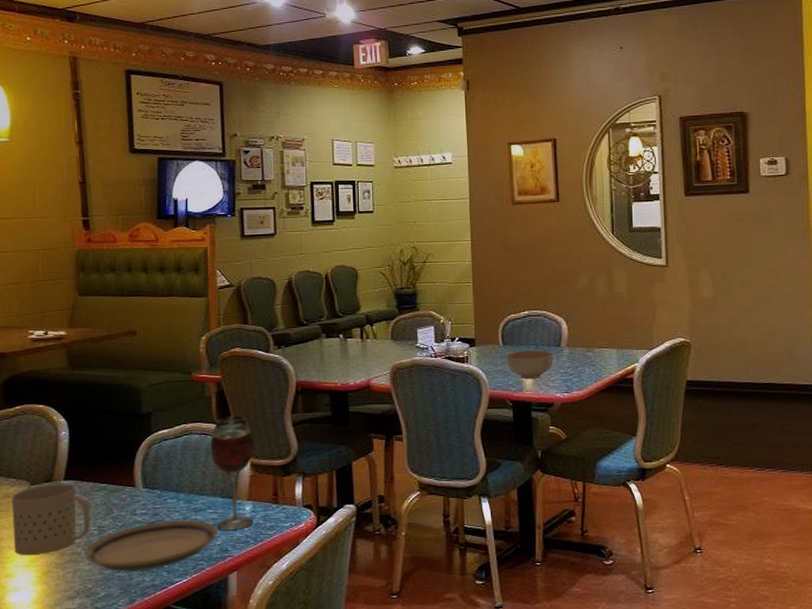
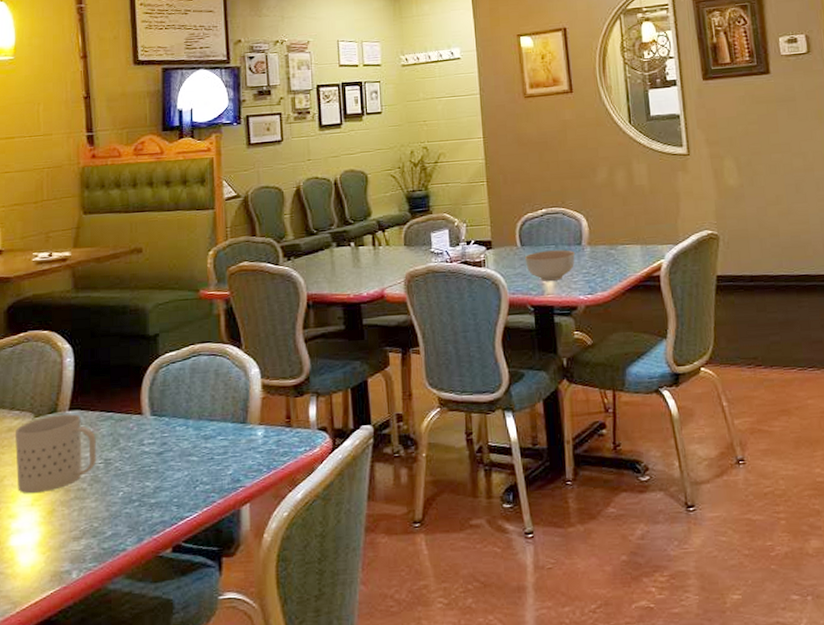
plate: present [85,520,217,572] -> none [91,448,229,508]
wineglass: present [210,415,254,531] -> none [219,333,266,459]

